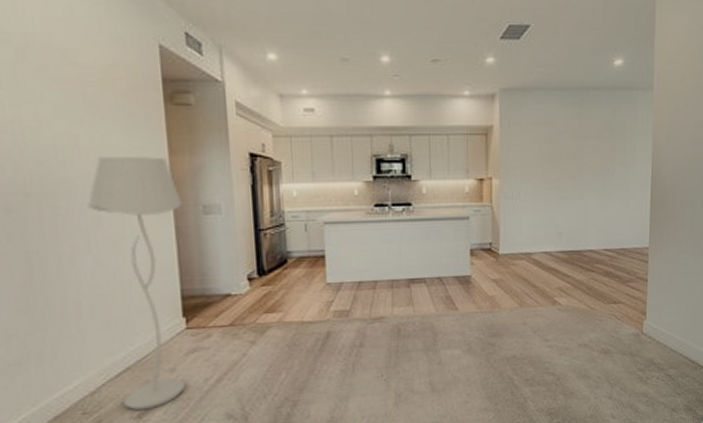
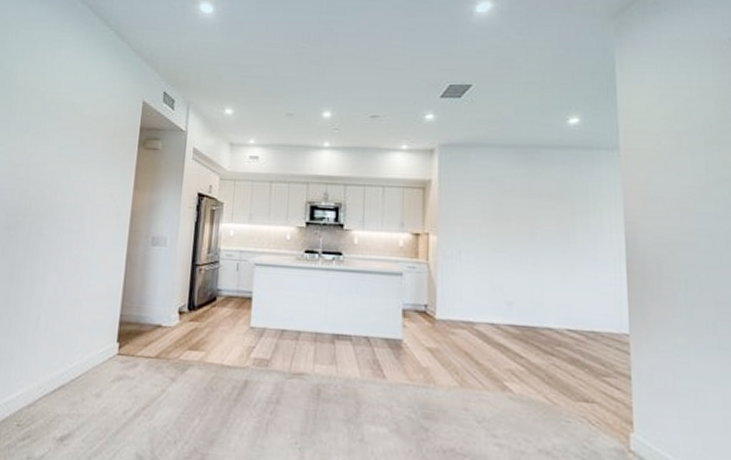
floor lamp: present [86,155,186,411] -> none [51,188,137,434]

